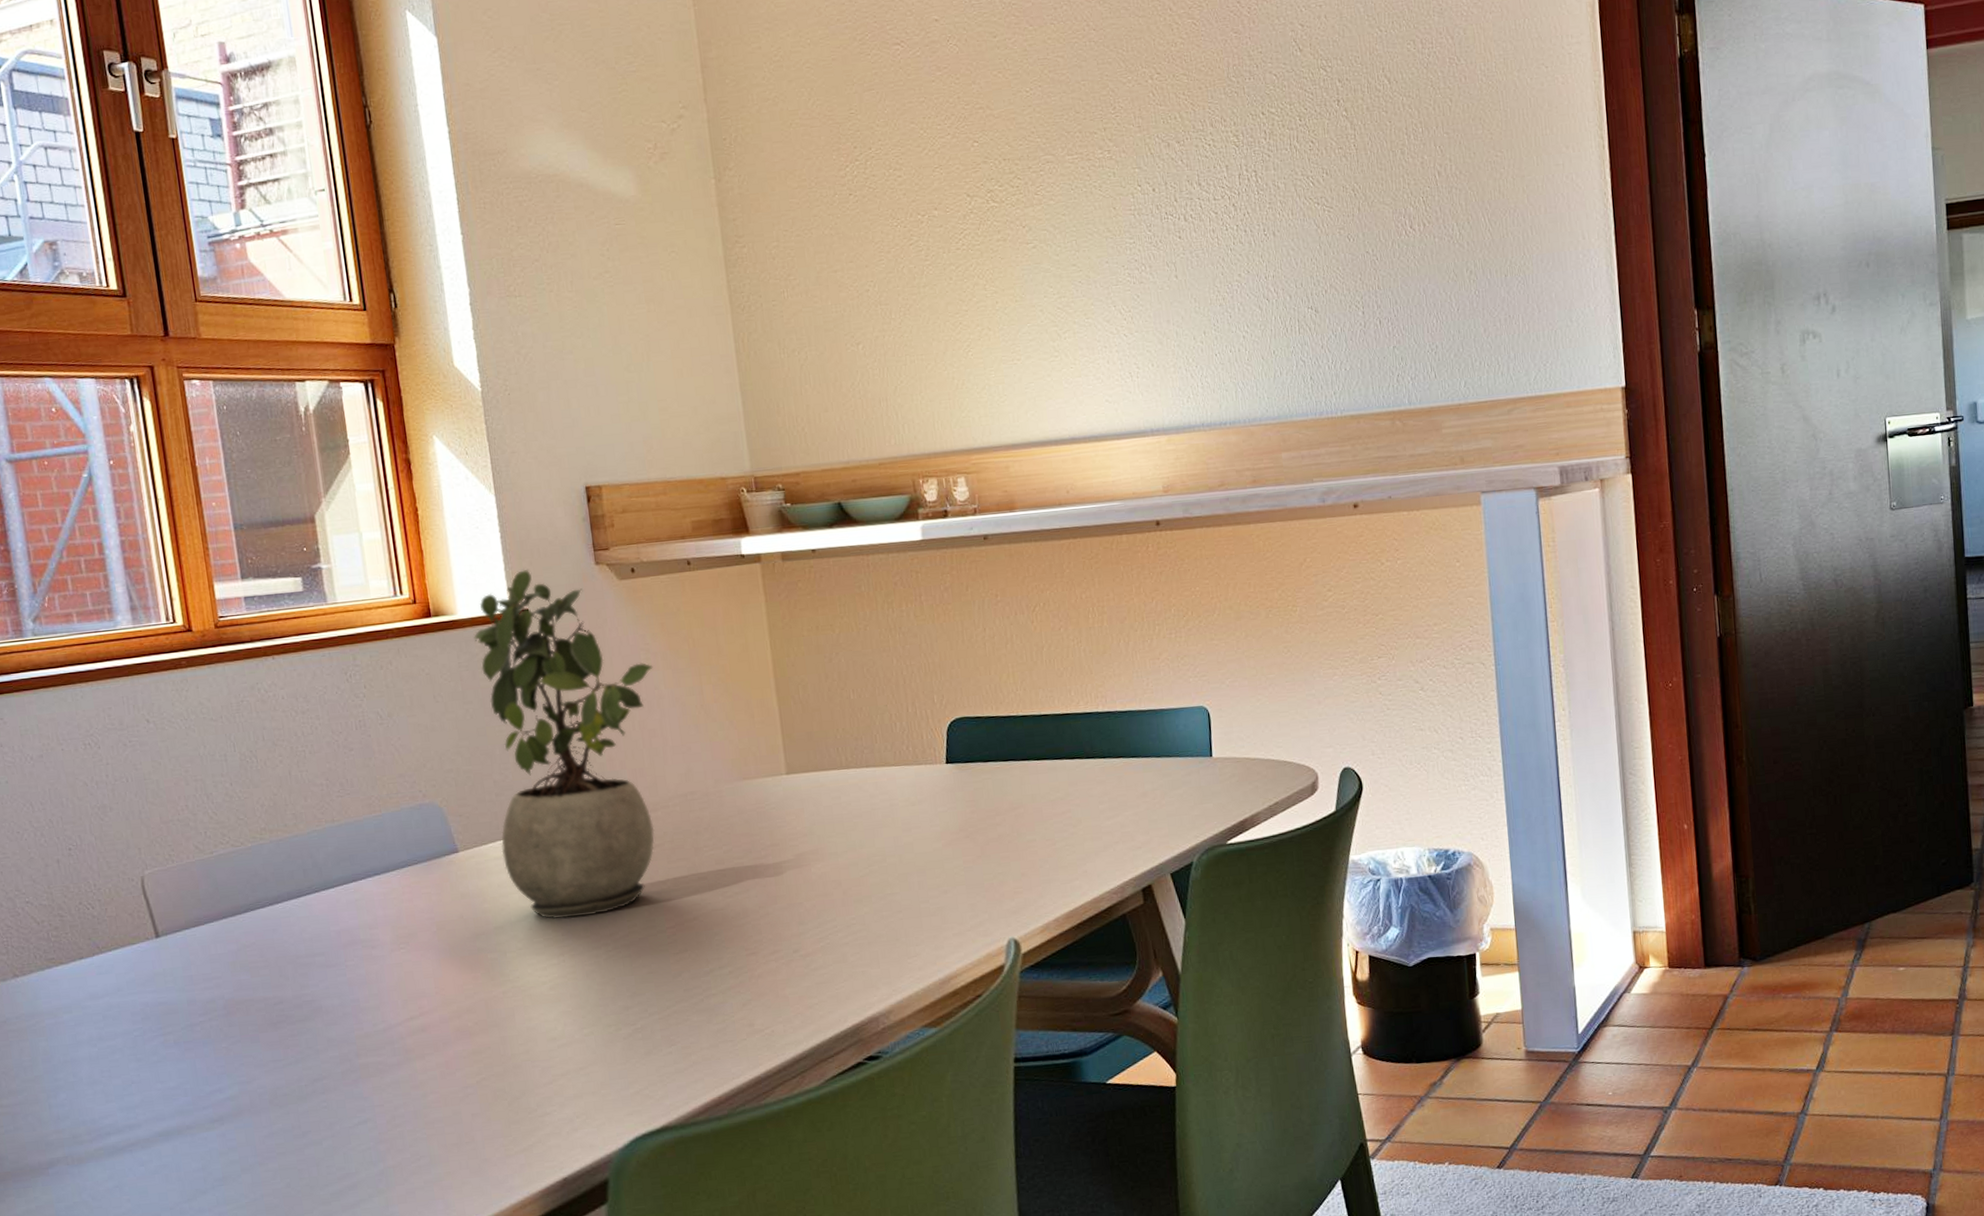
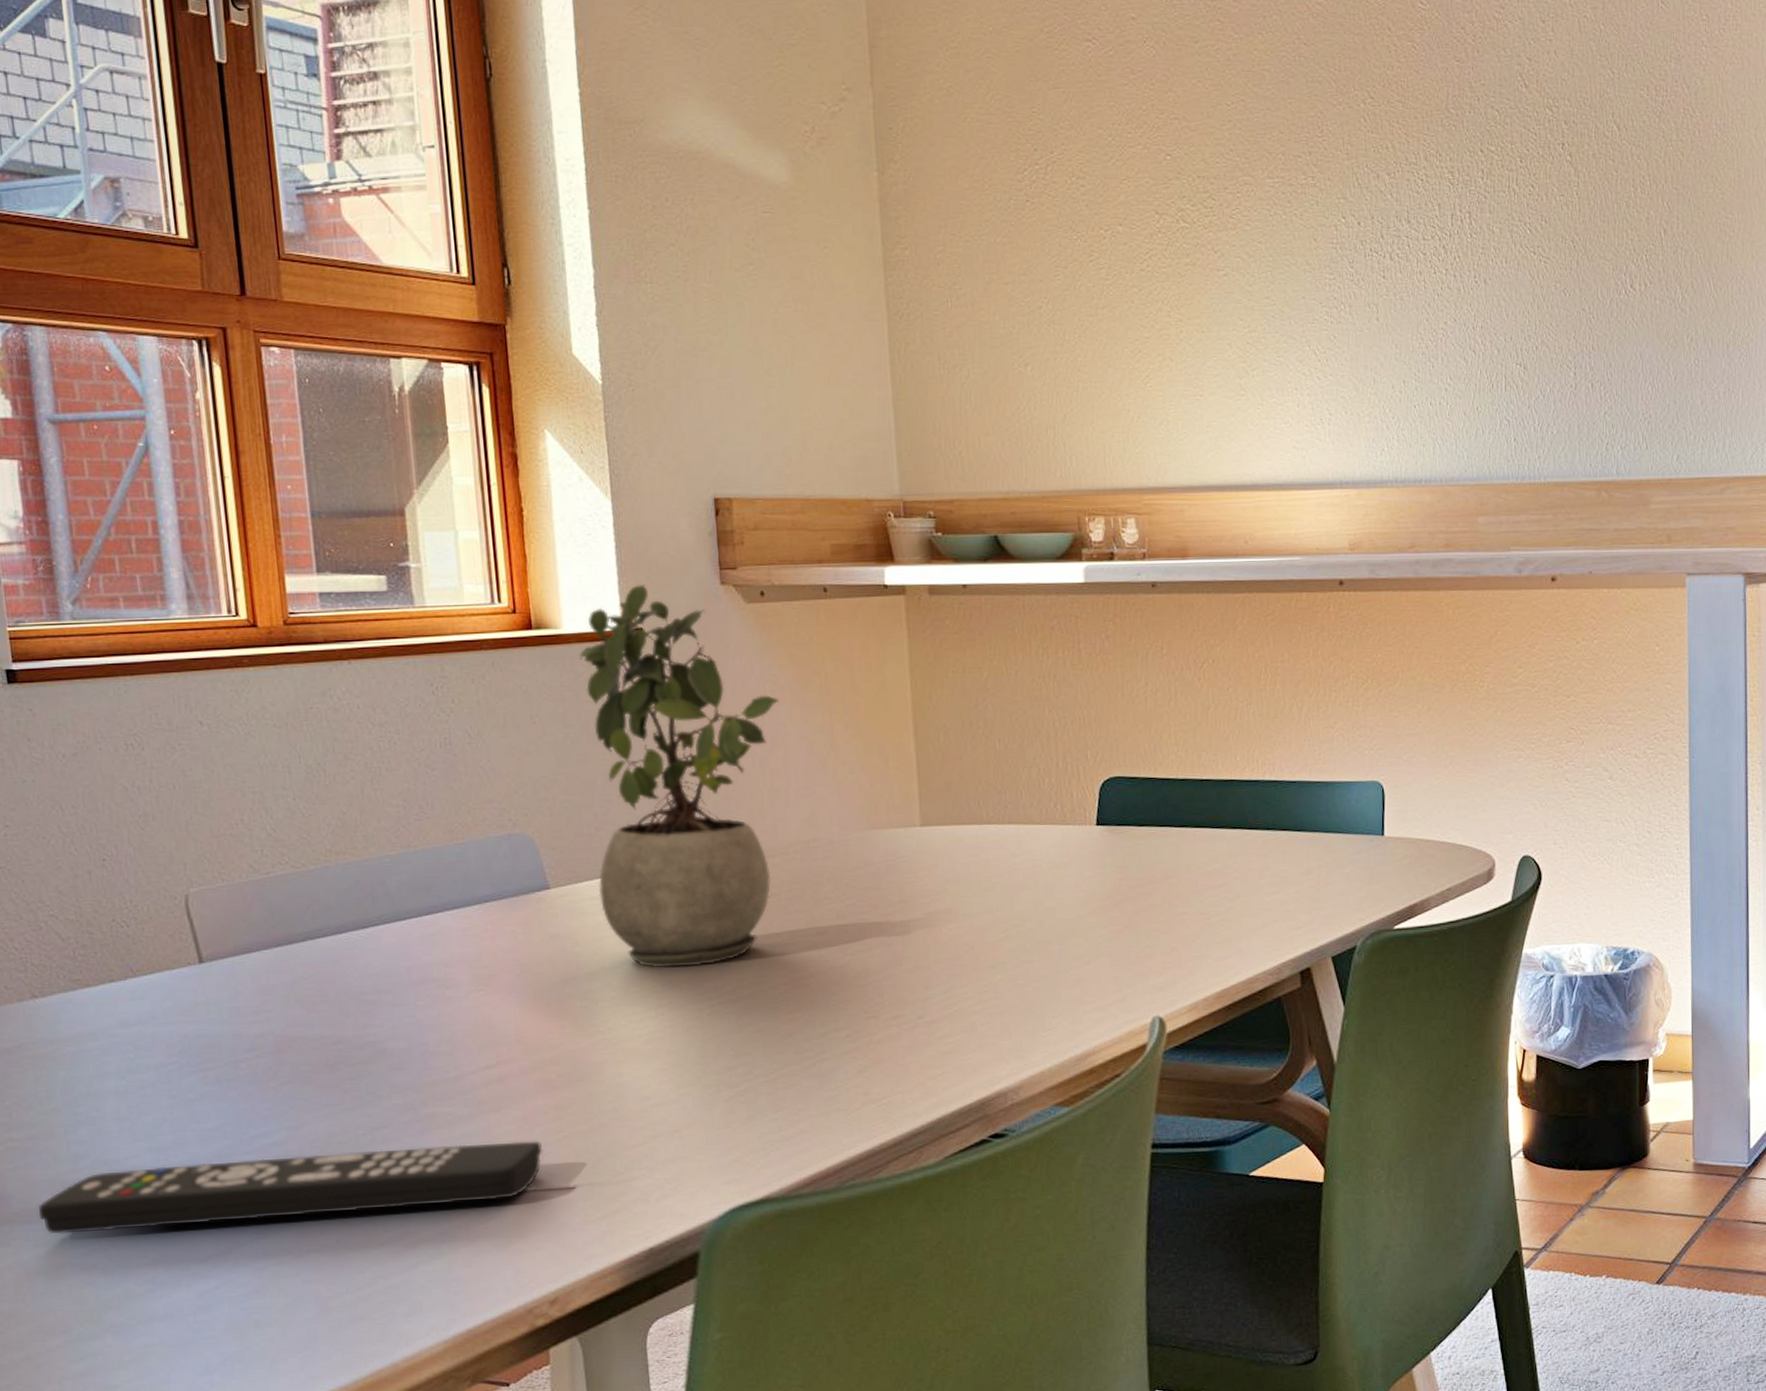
remote control: none [27,1083,465,1190] -> present [38,1140,543,1234]

